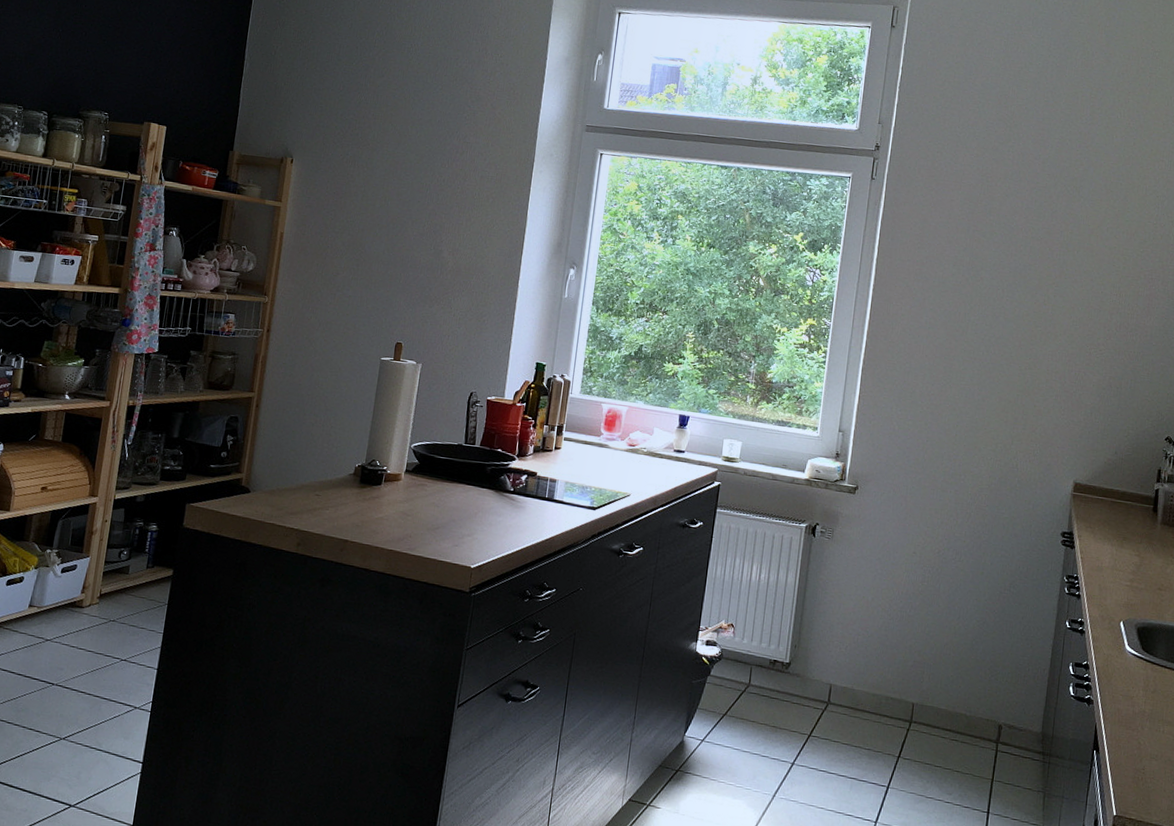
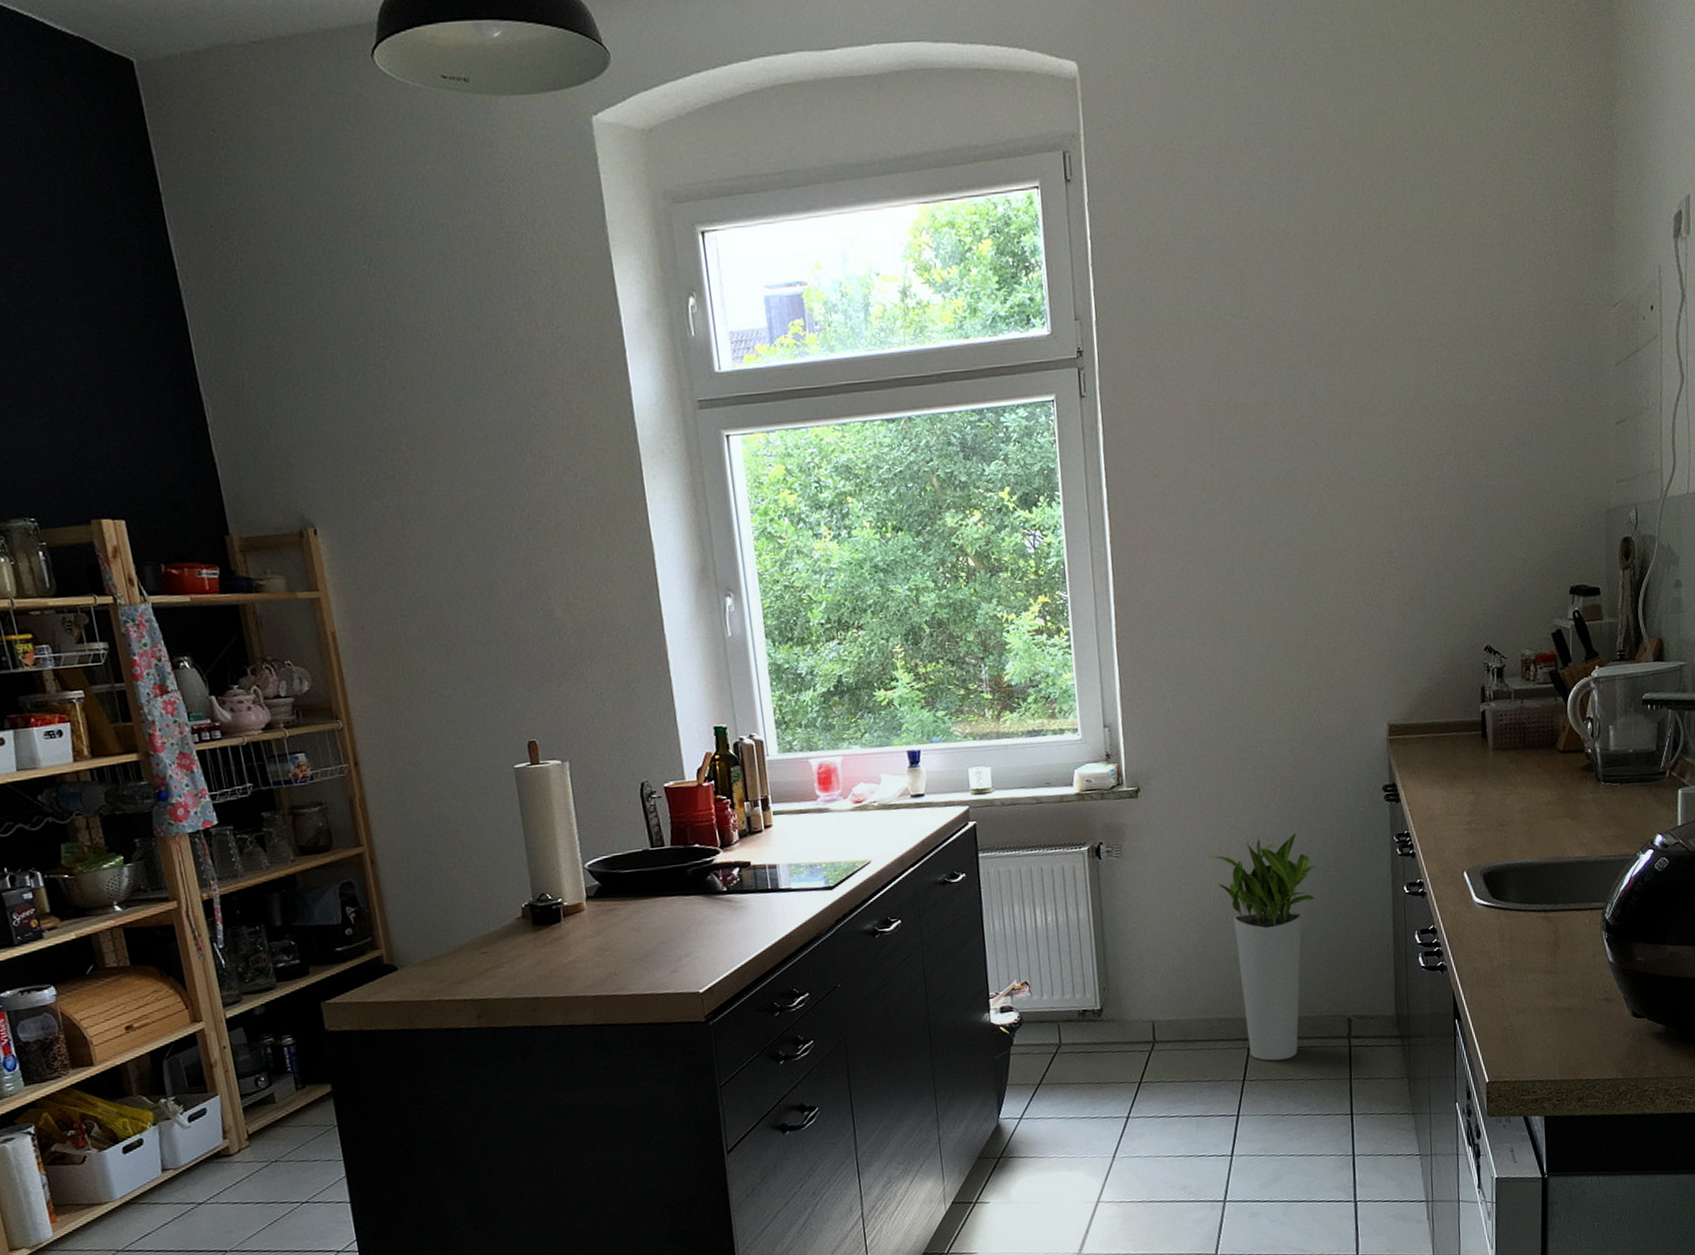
planter: none [904,551,994,748] -> present [1208,832,1317,1061]

